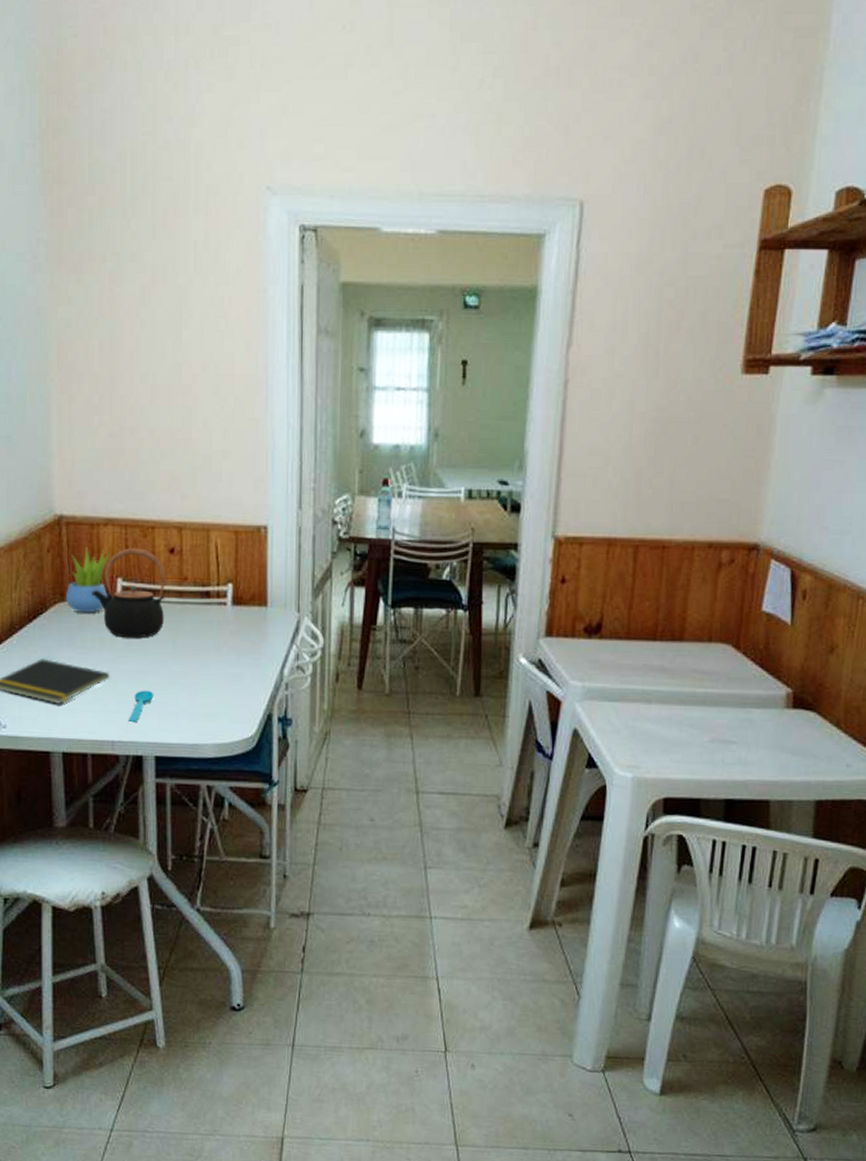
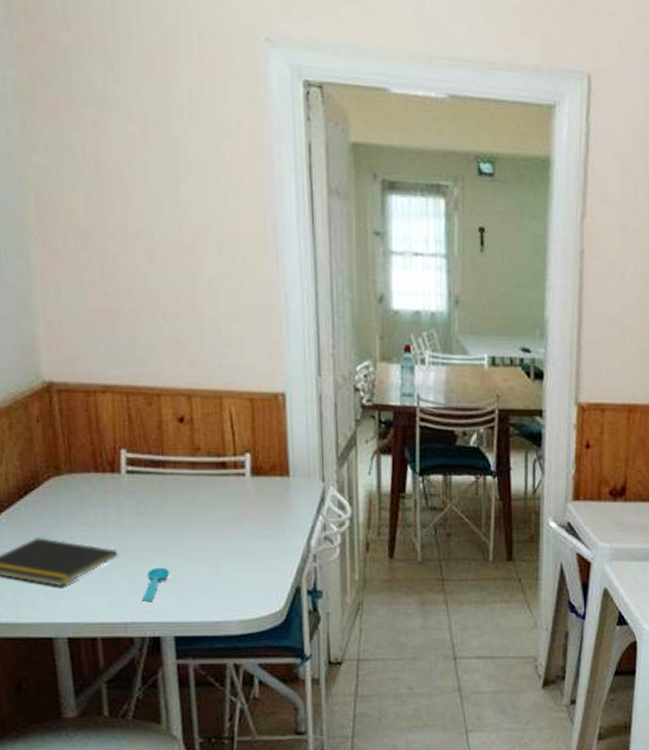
succulent plant: present [65,547,109,612] -> none [61,416,111,486]
teapot: present [90,548,166,638] -> none [90,417,177,513]

